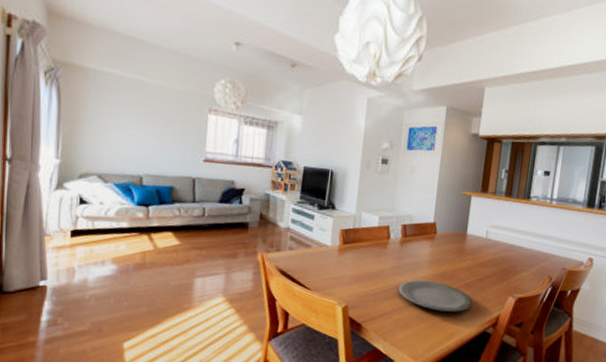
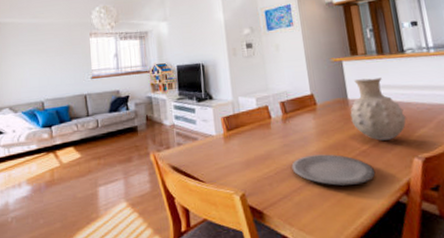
vase: none [464,216,513,277] -> present [350,77,406,141]

